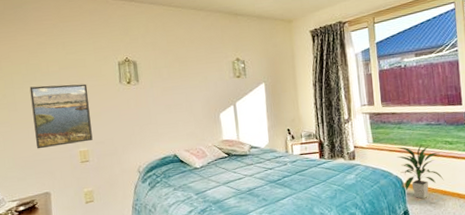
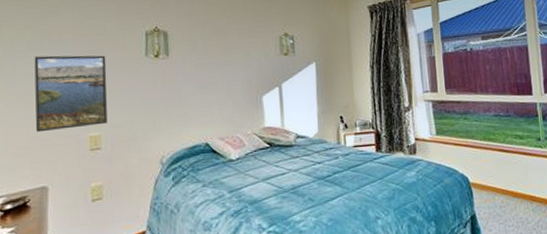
indoor plant: present [397,143,444,199] -> none [463,137,515,201]

